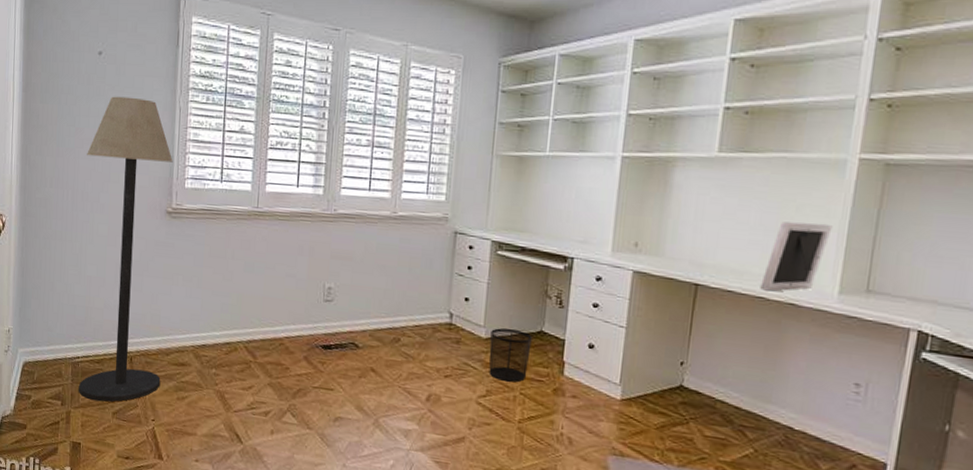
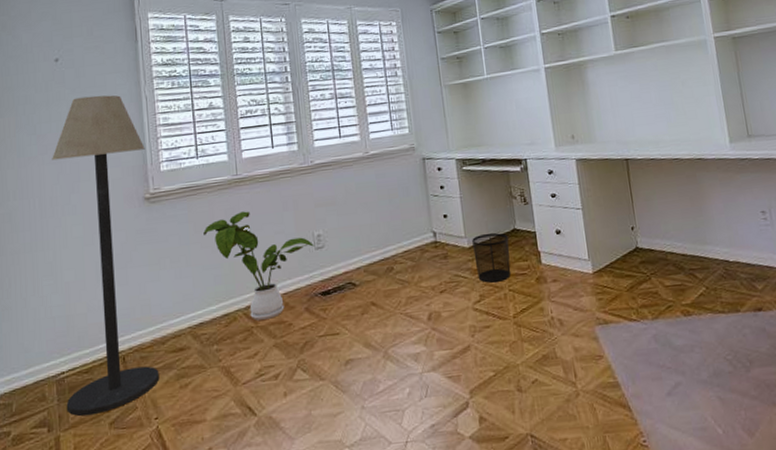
house plant: none [217,246,325,358] -> present [203,211,315,321]
picture frame: present [760,221,833,292] -> none [673,90,711,153]

